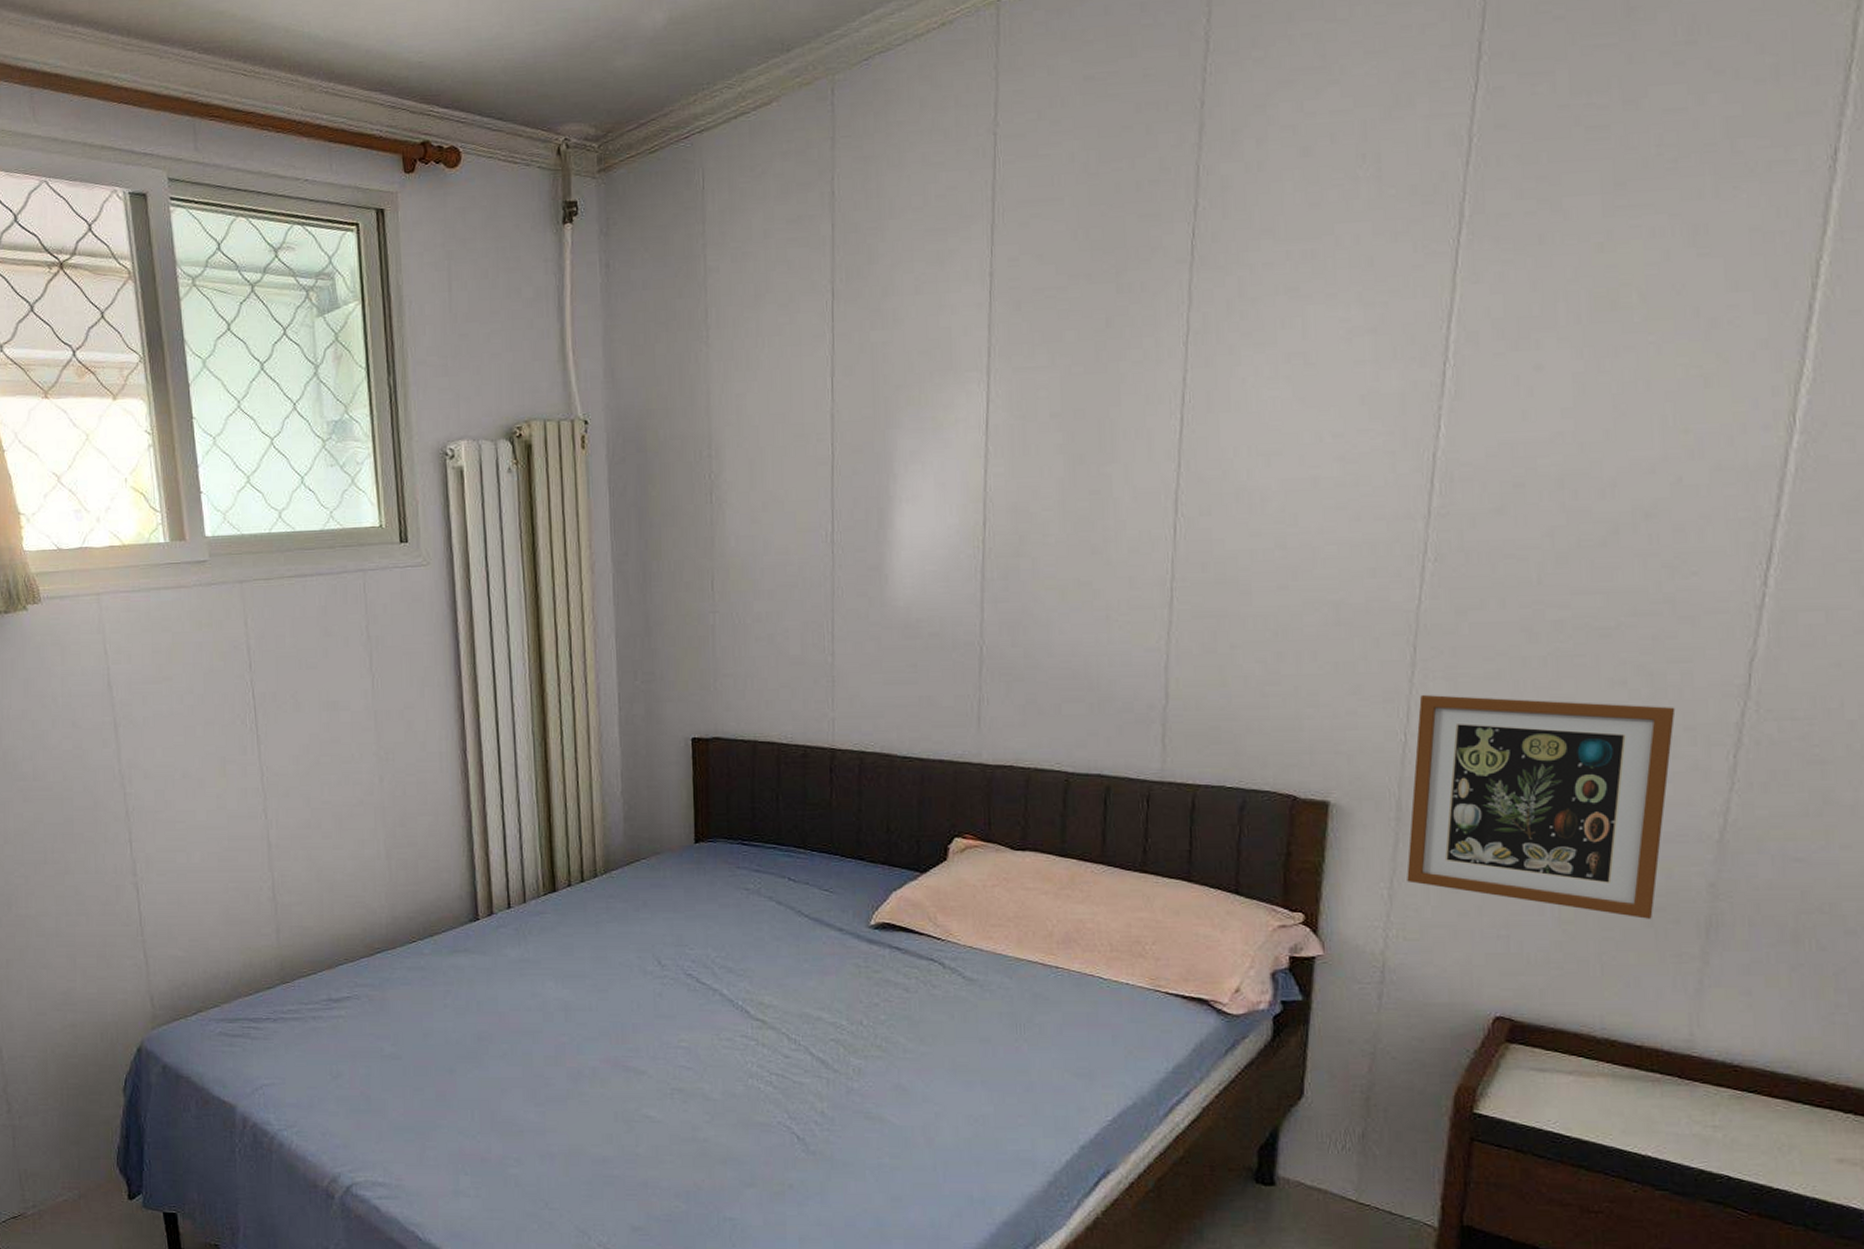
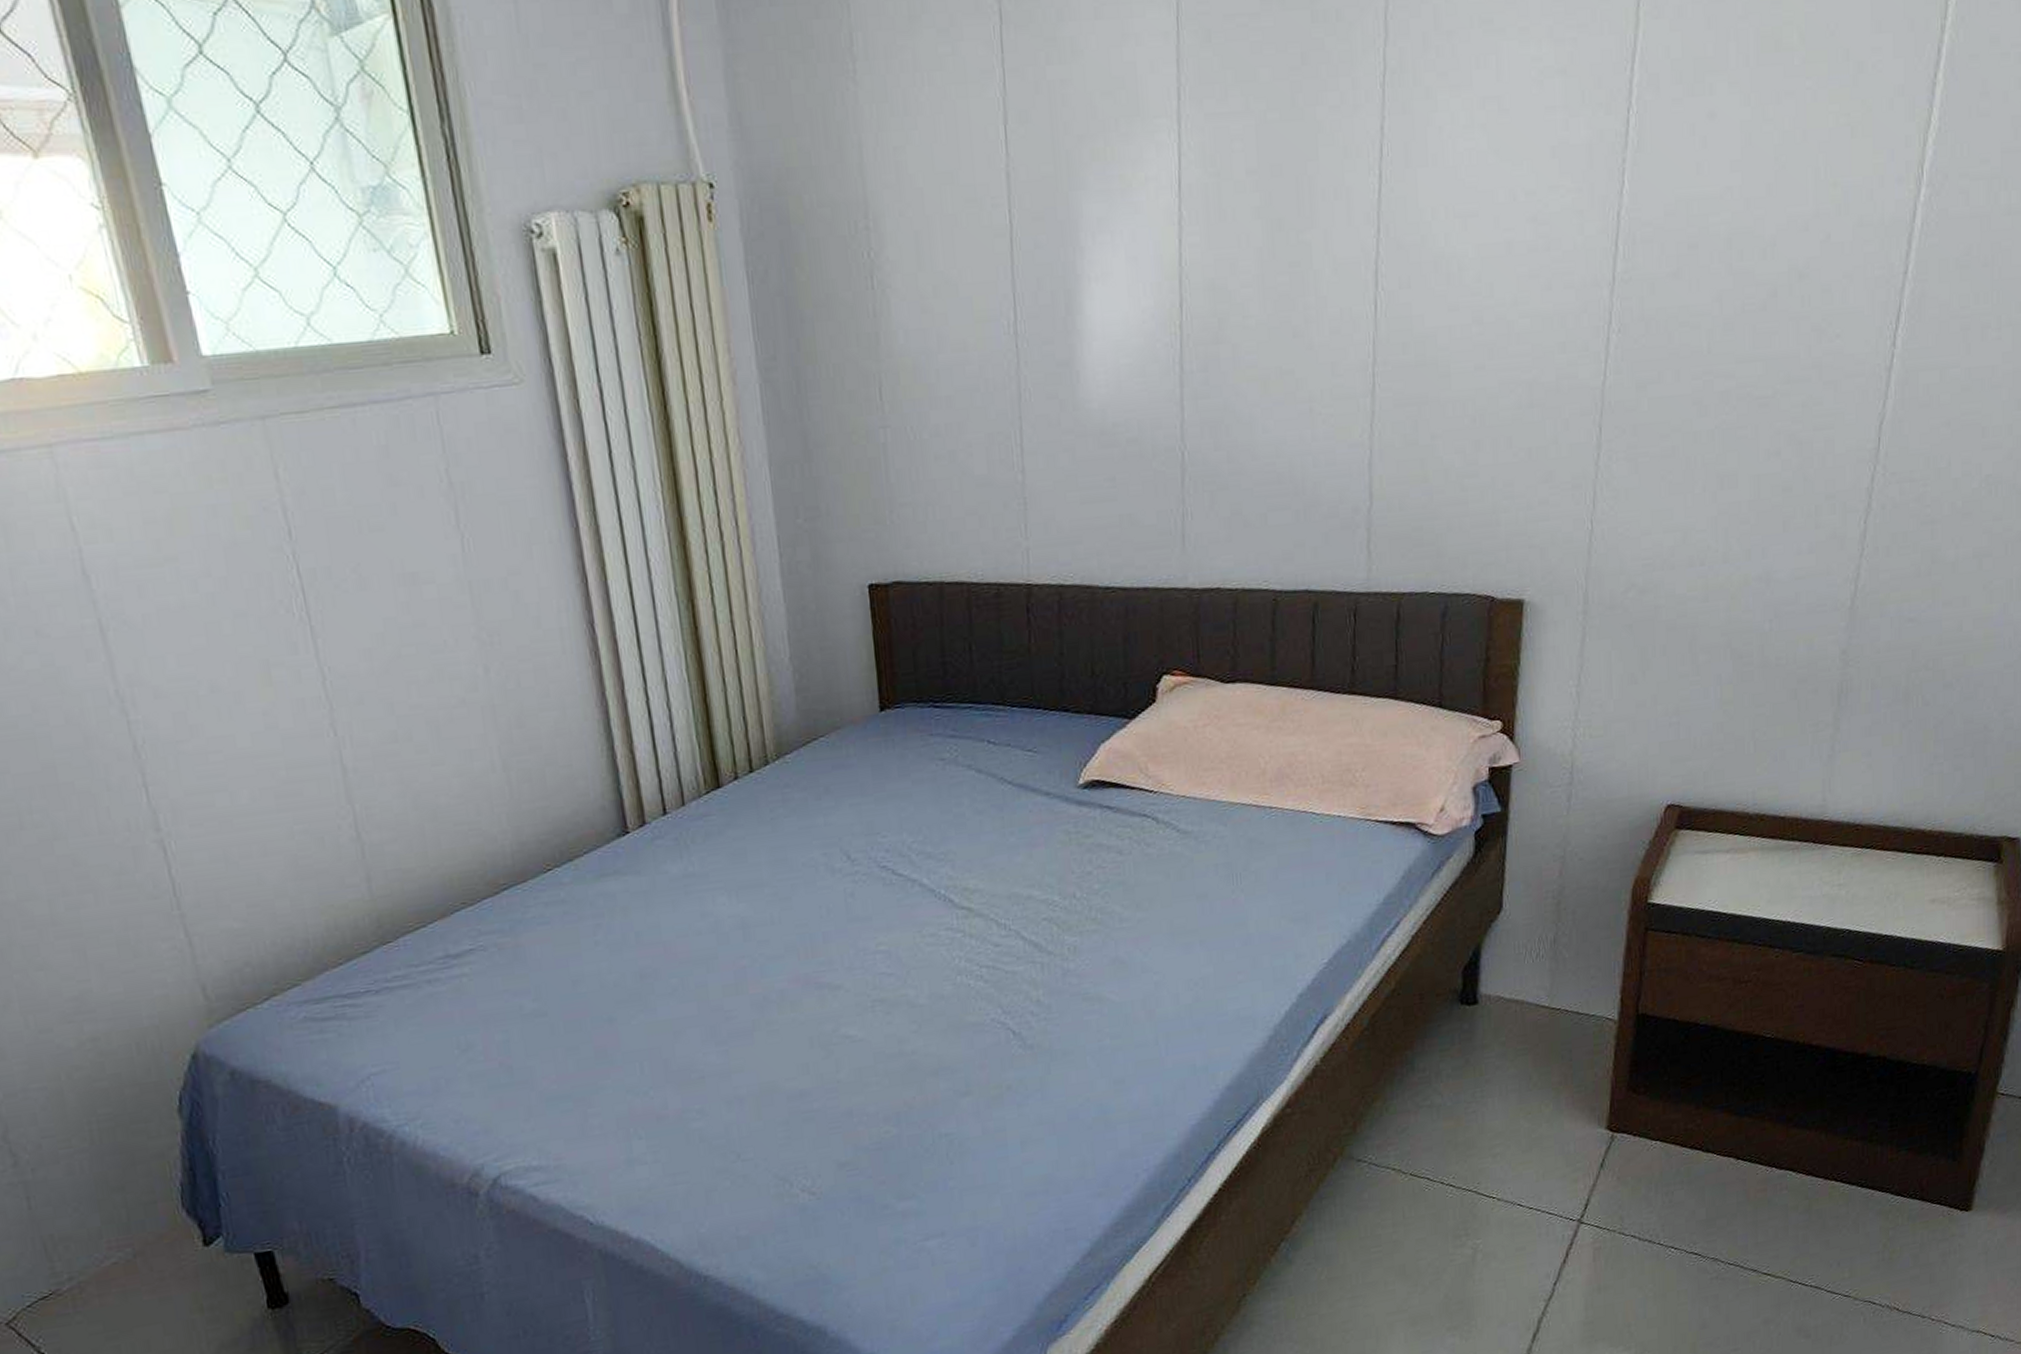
picture frame: present [1407,694,1676,919] -> none [1592,475,1819,692]

